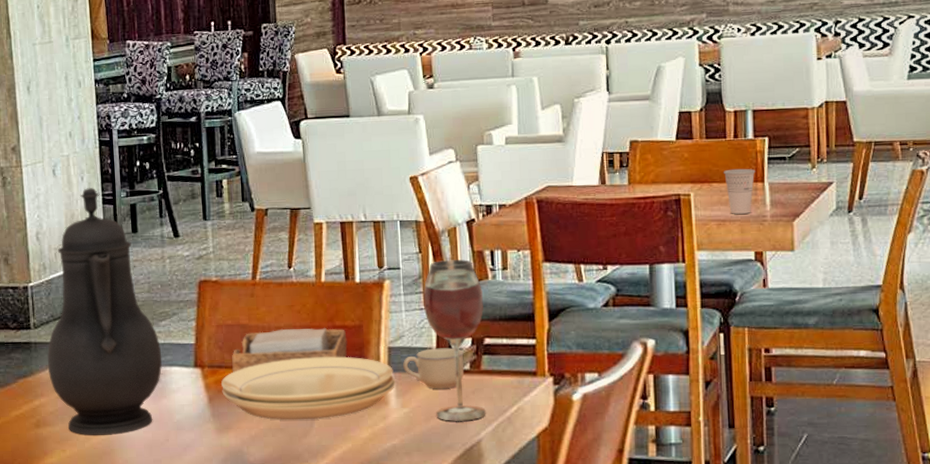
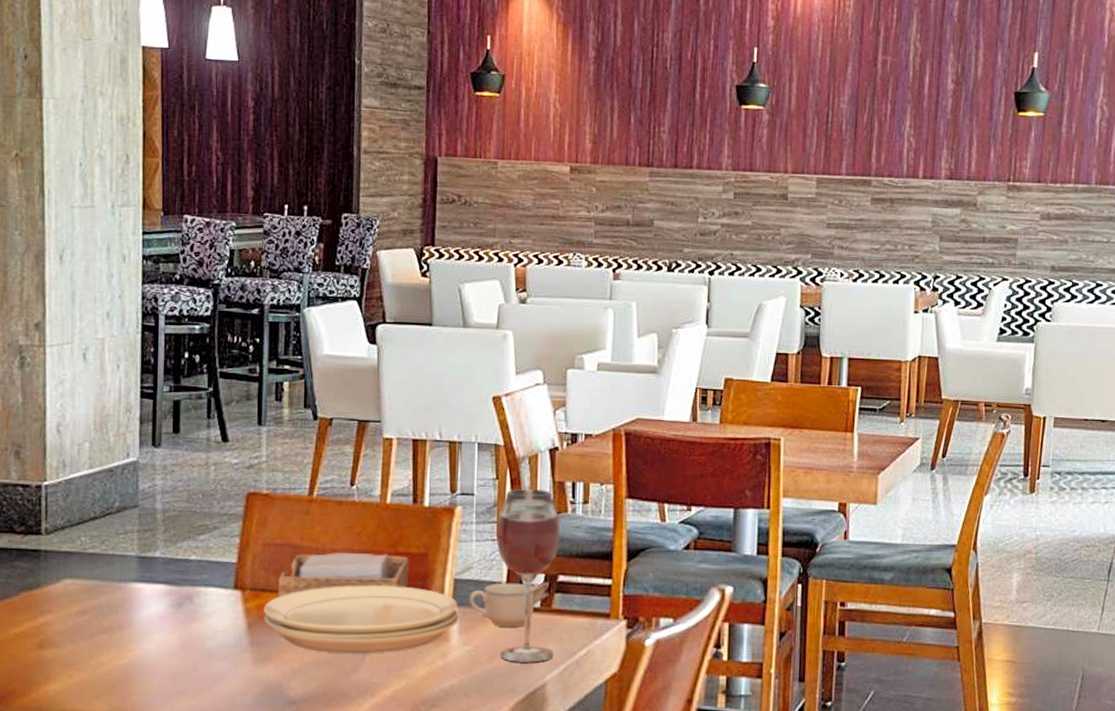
coffeepot: present [47,187,162,435] -> none [58,377,197,661]
cup: present [723,168,756,214] -> none [814,416,846,463]

